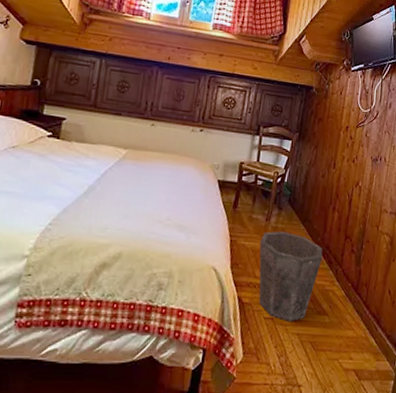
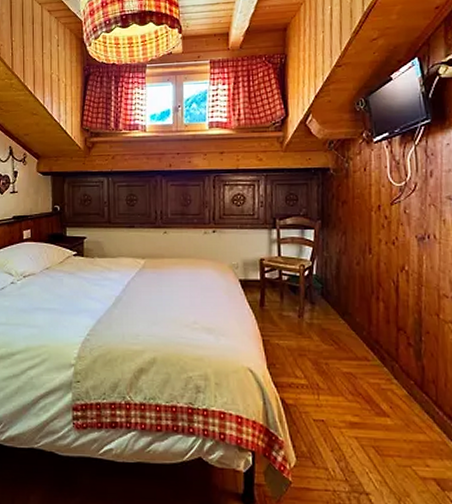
waste bin: present [259,231,323,321] -> none [296,327,373,424]

